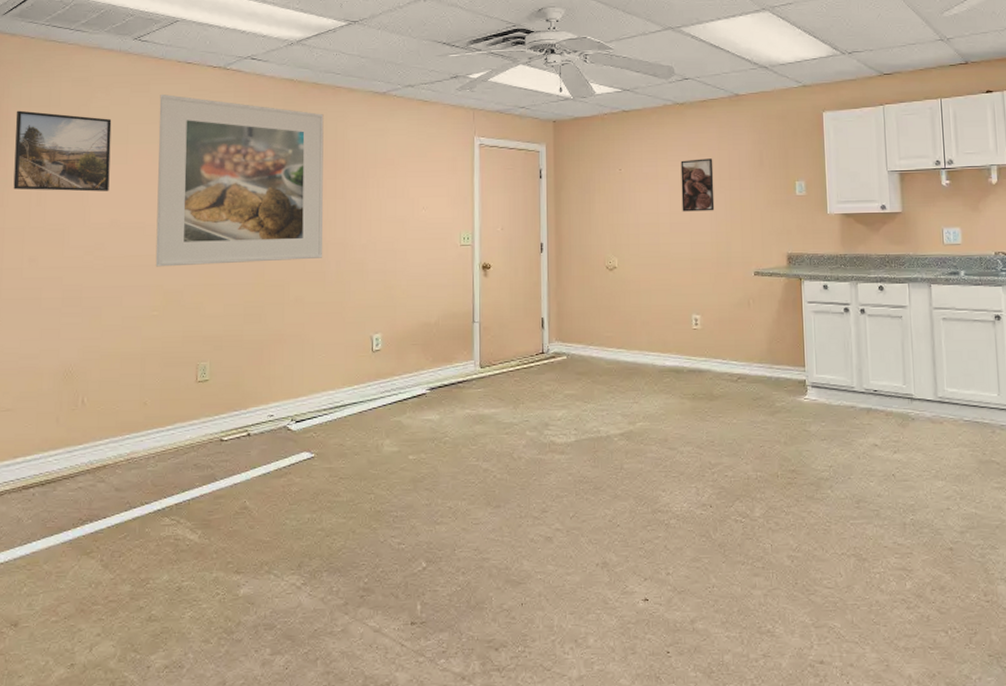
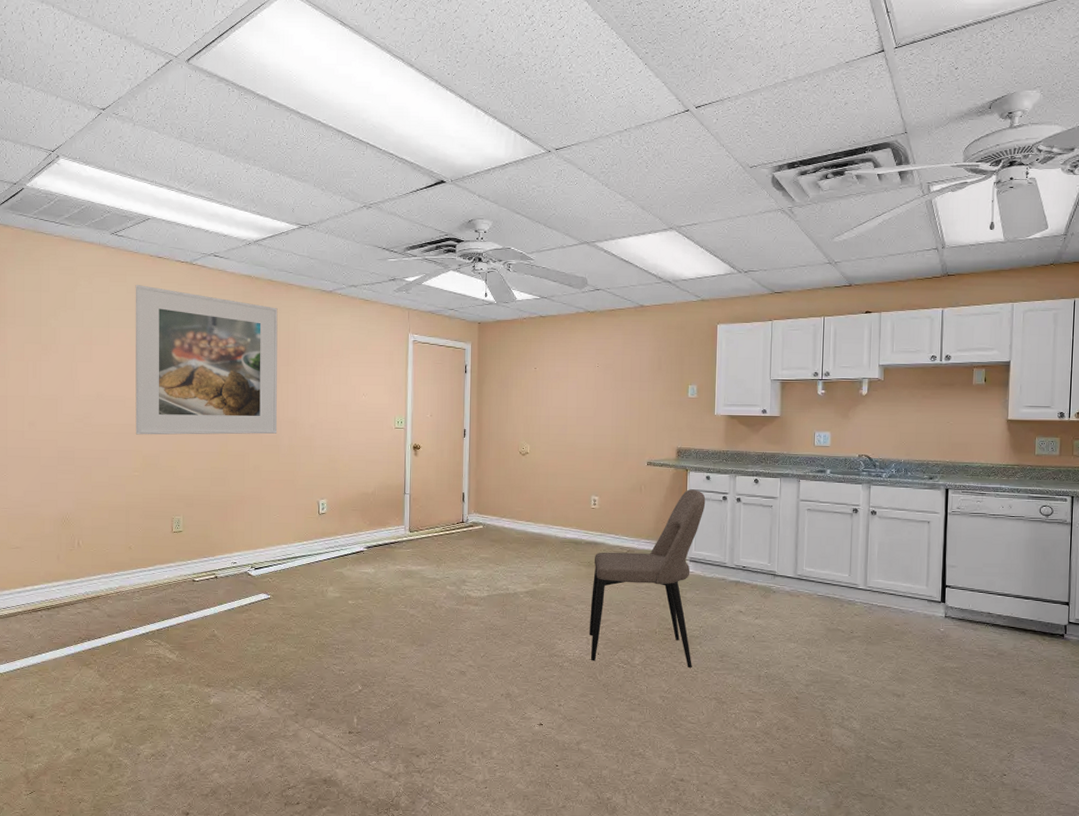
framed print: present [13,110,112,192] -> none [12,294,94,368]
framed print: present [680,158,715,212] -> none [587,361,617,408]
chair: none [698,301,825,518] -> present [589,489,706,667]

